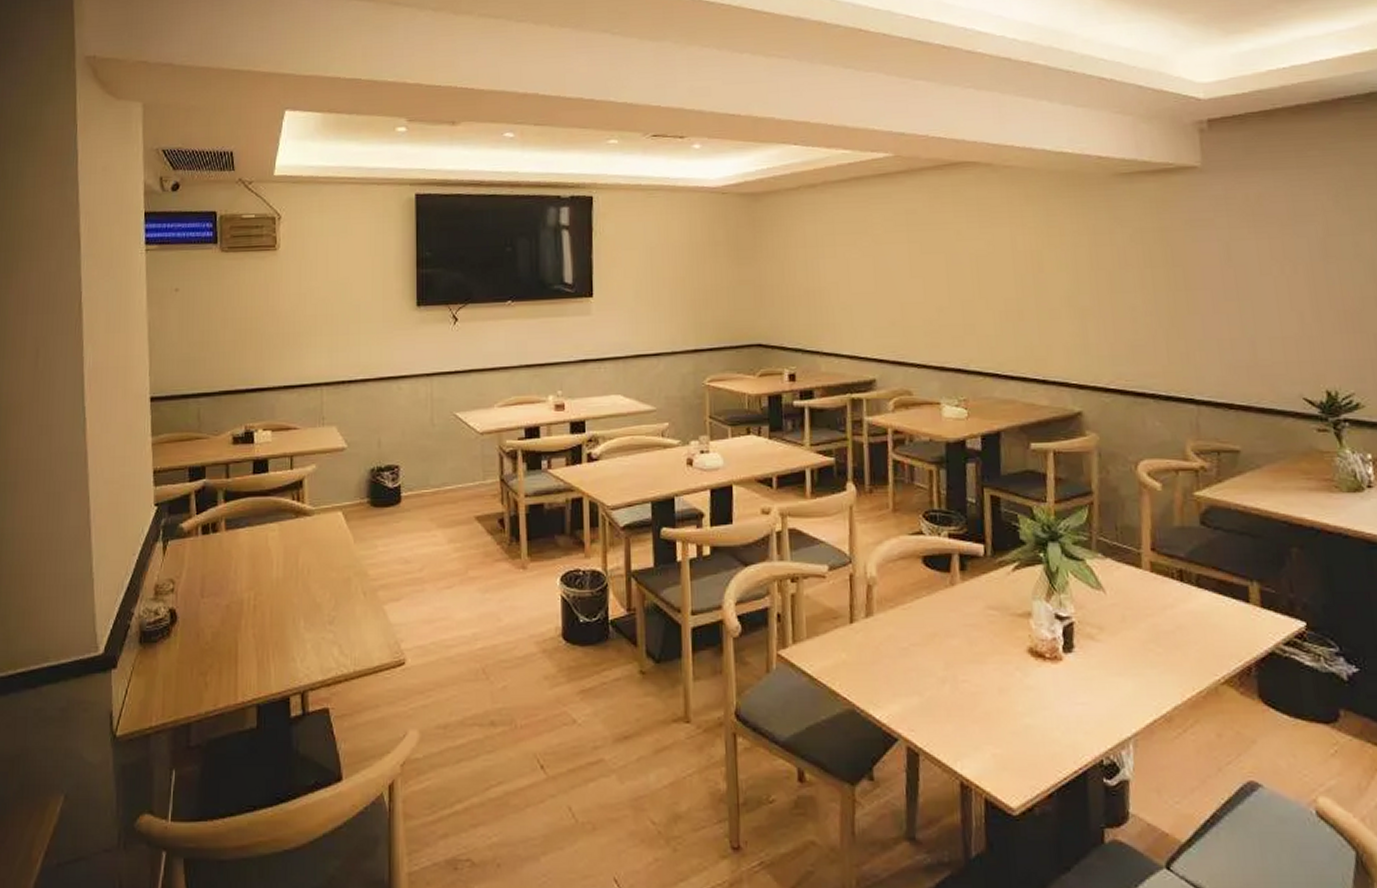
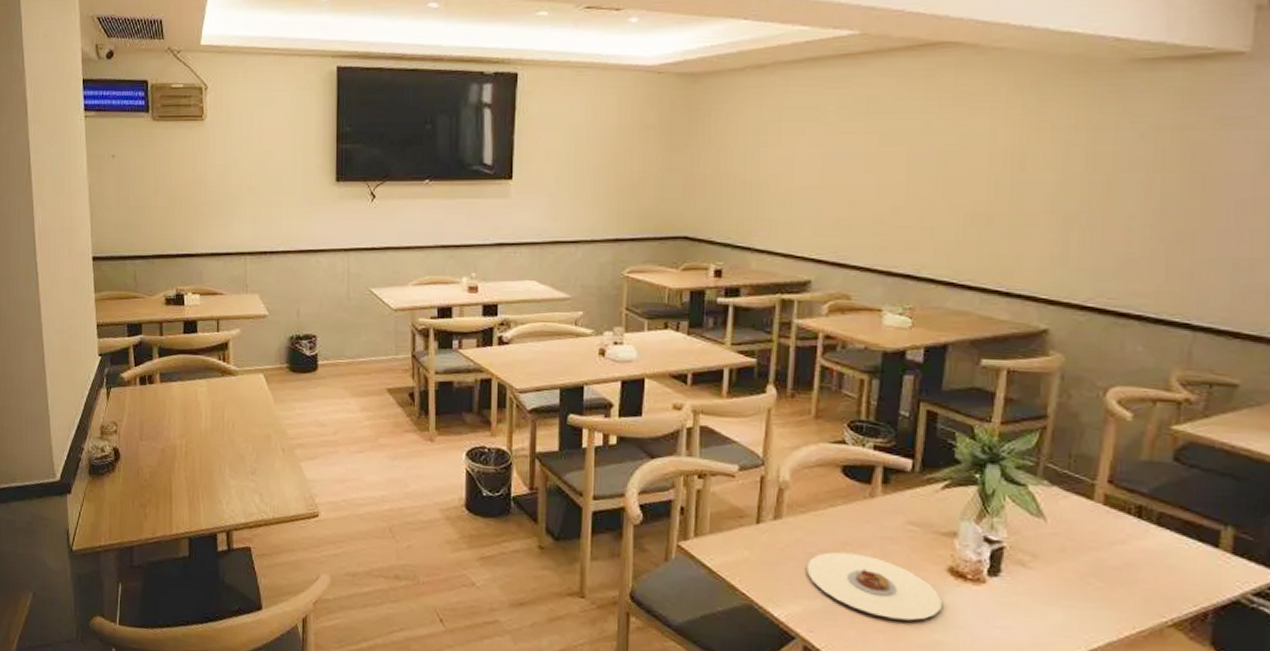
plate: none [901,643,1027,708] -> present [806,551,942,621]

